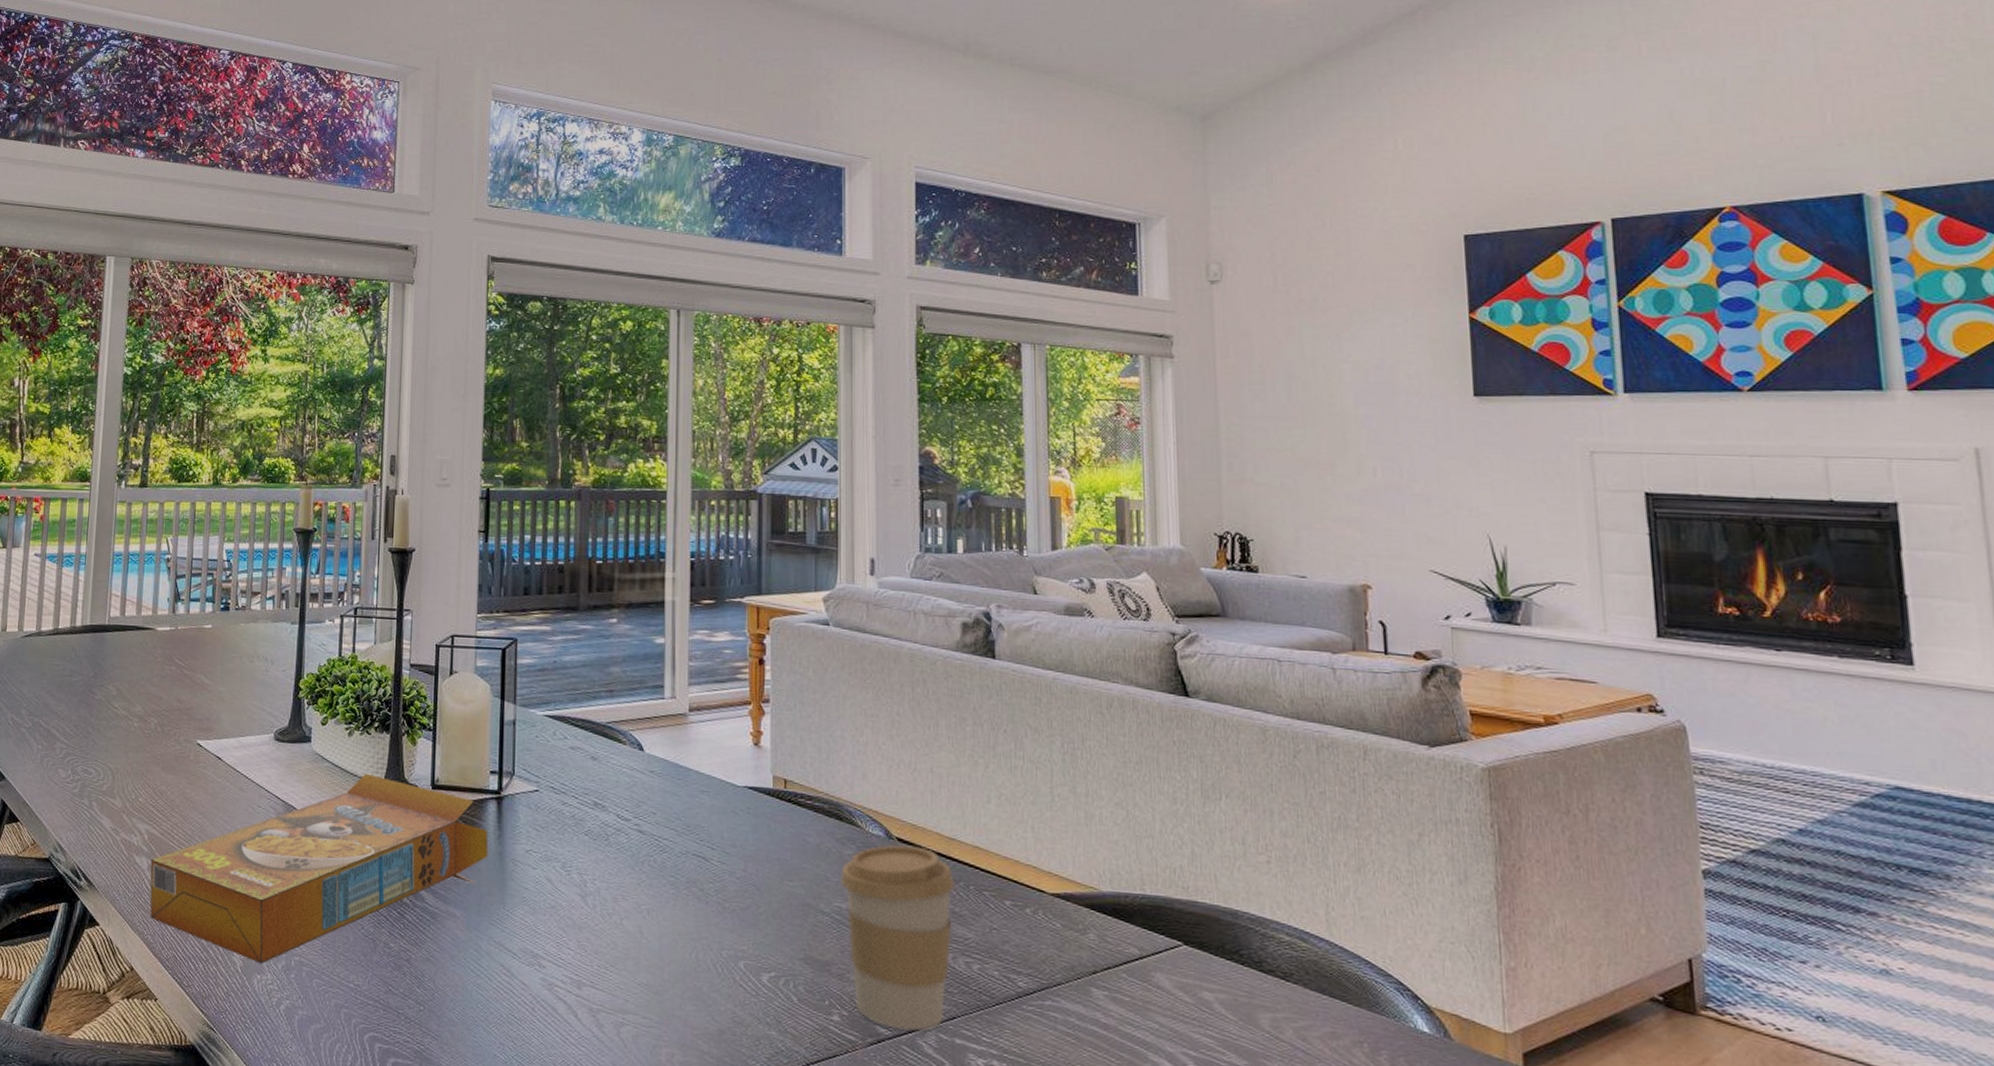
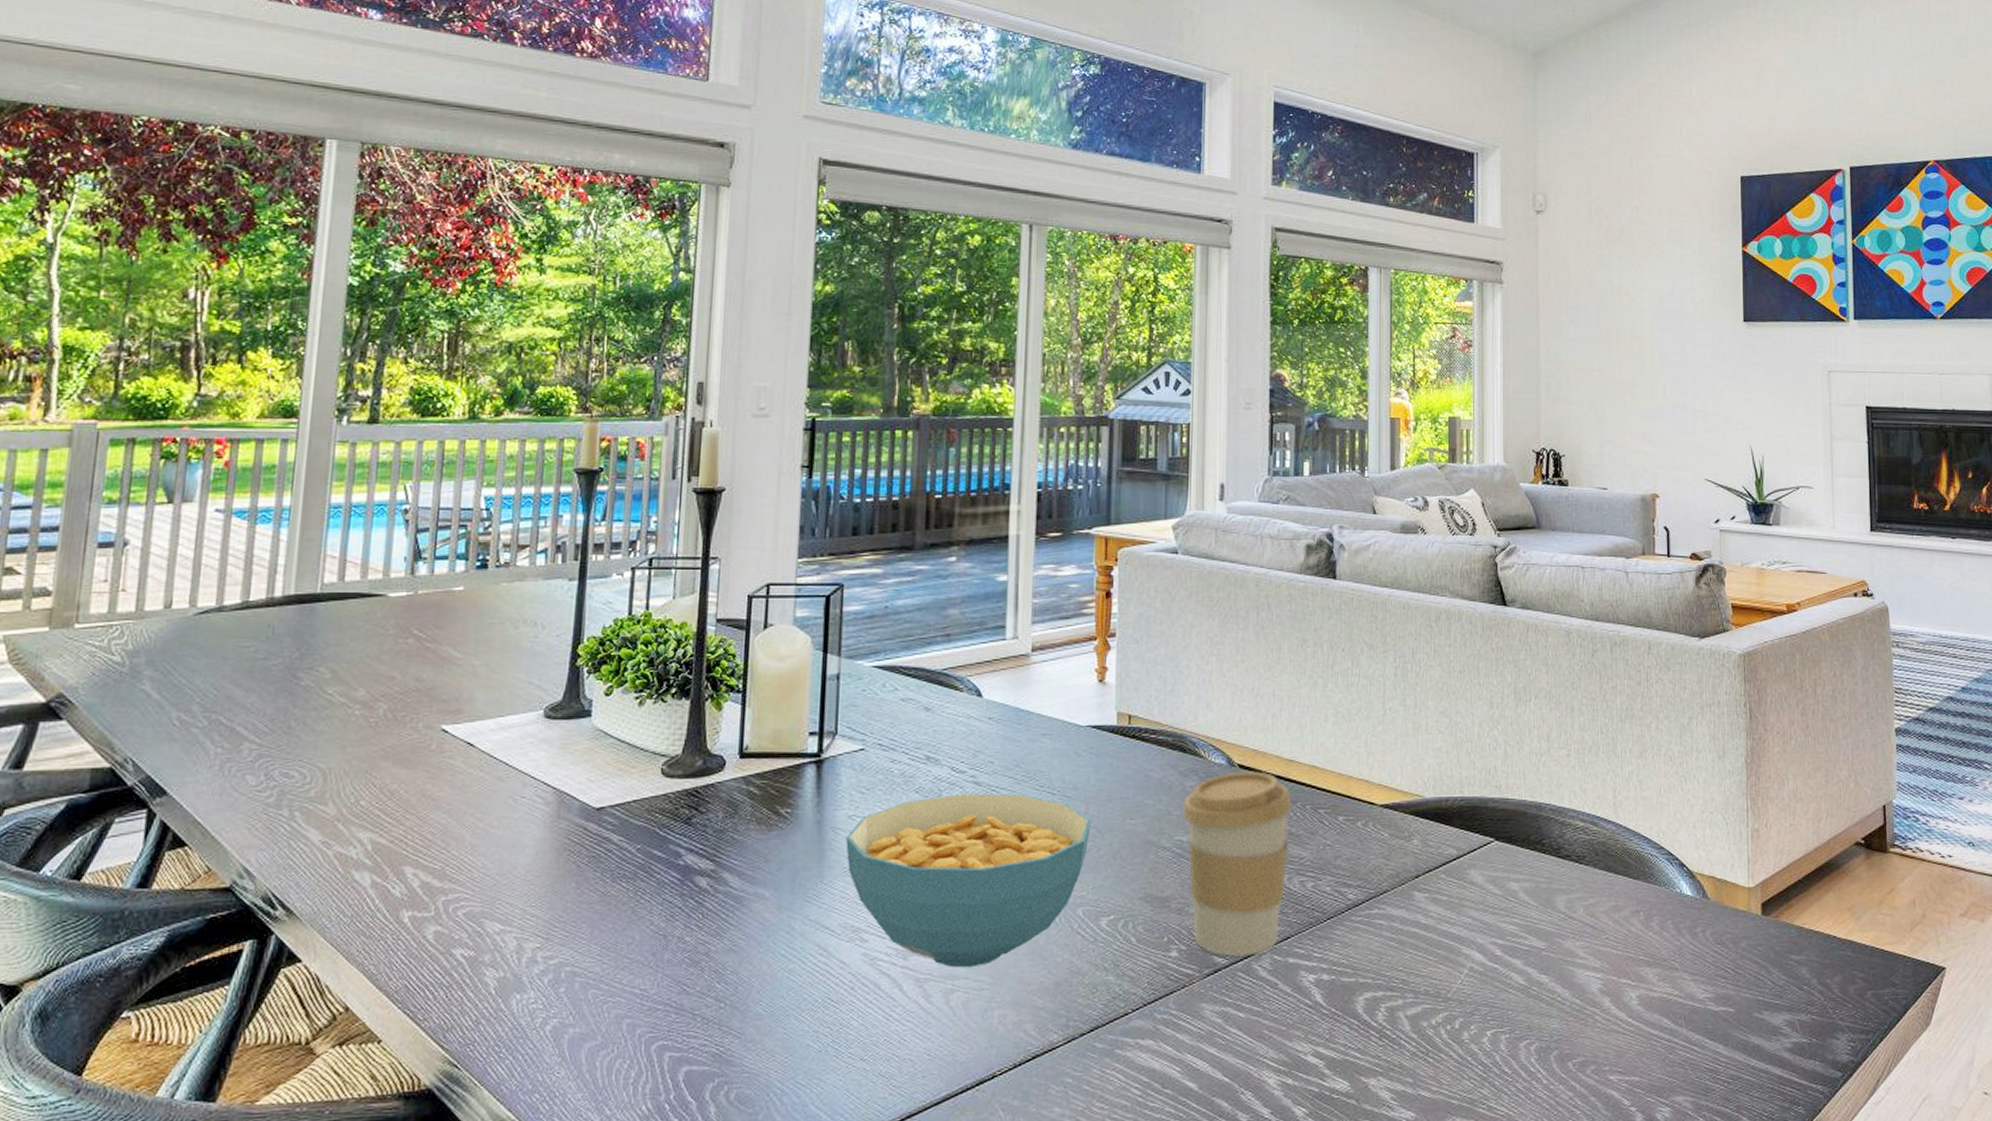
cereal box: present [150,773,489,964] -> none [373,747,805,981]
cereal bowl: none [524,839,750,1005] -> present [846,793,1091,968]

